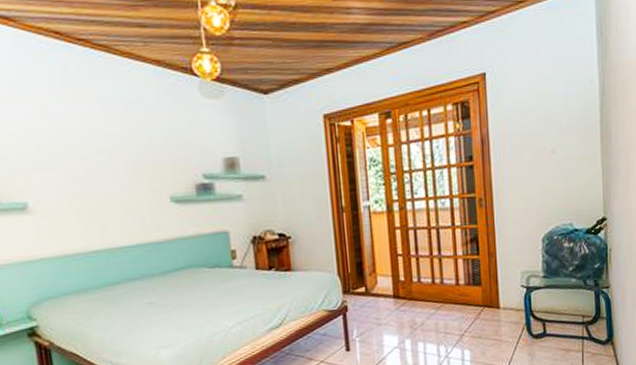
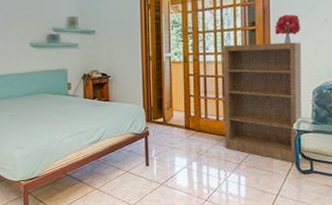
bookshelf: none [435,179,533,328] -> present [223,42,302,164]
bouquet: none [496,145,525,182] -> present [275,14,300,44]

